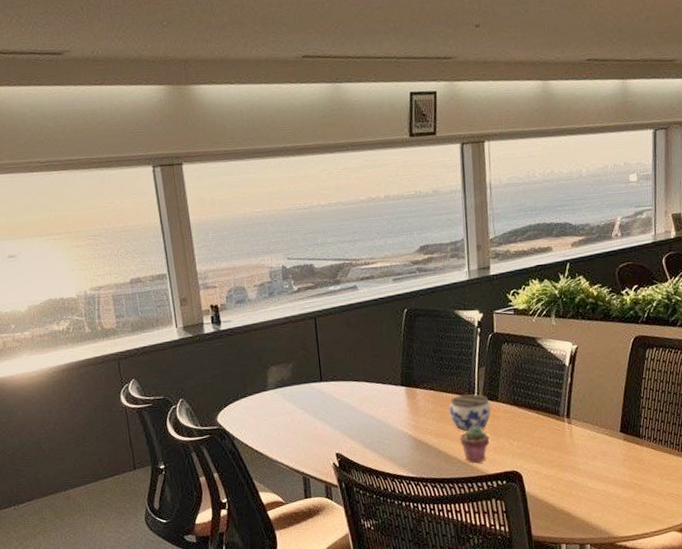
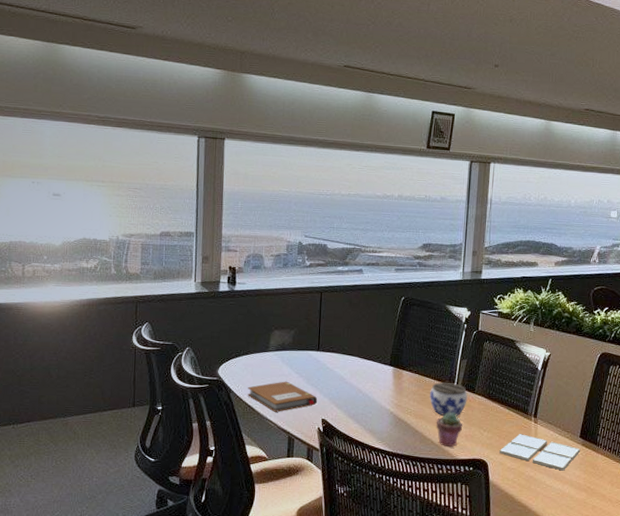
notebook: none [252,419,329,453] -> present [248,381,318,412]
drink coaster: none [533,437,623,471] -> present [499,434,581,471]

